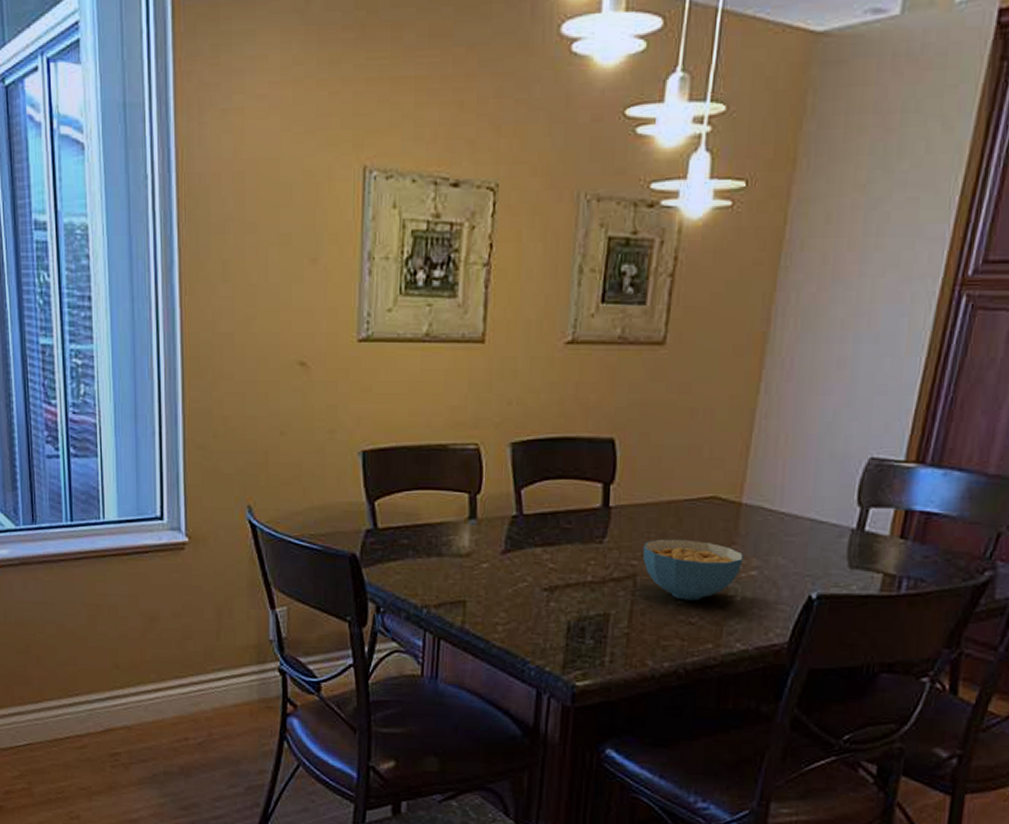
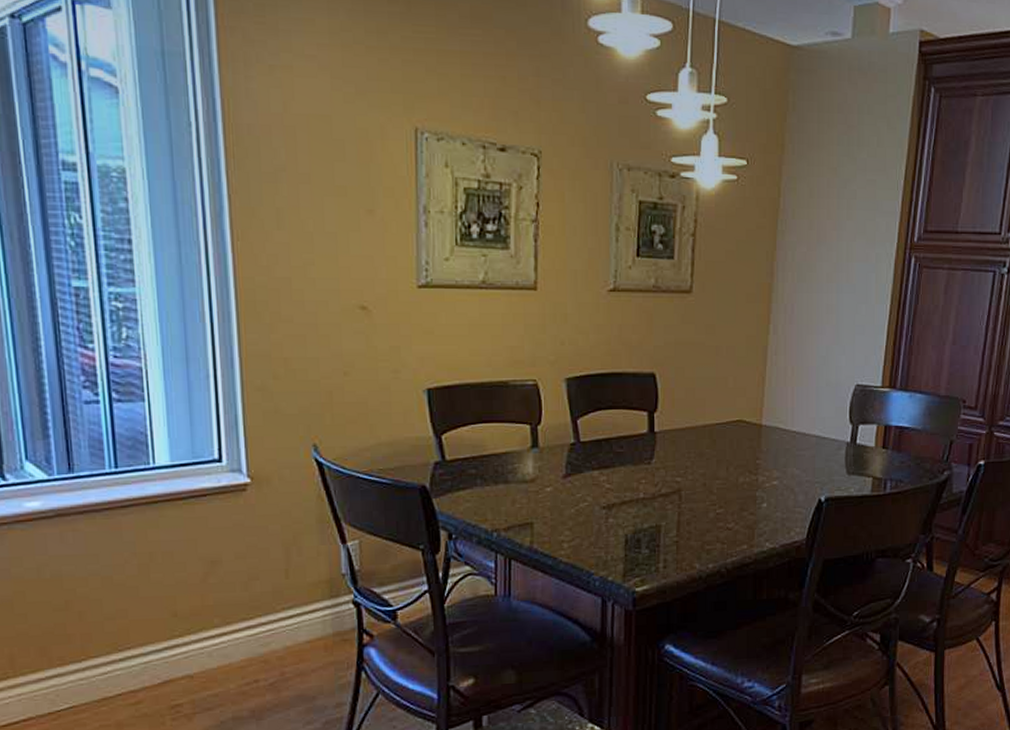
cereal bowl: present [643,539,743,601] -> none [686,457,766,509]

